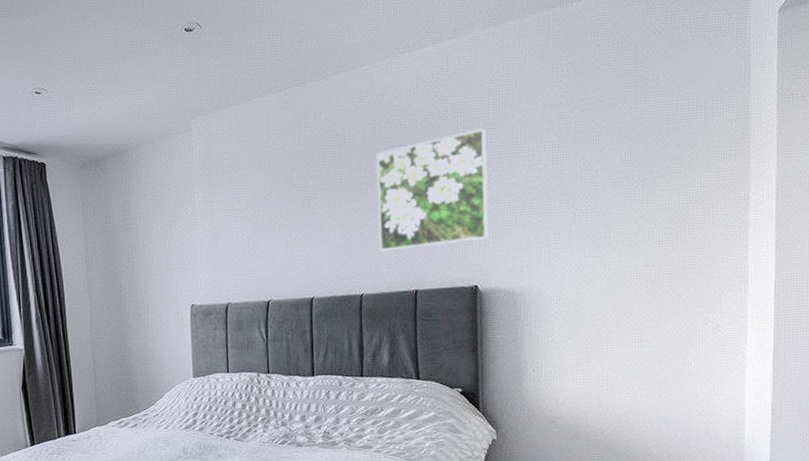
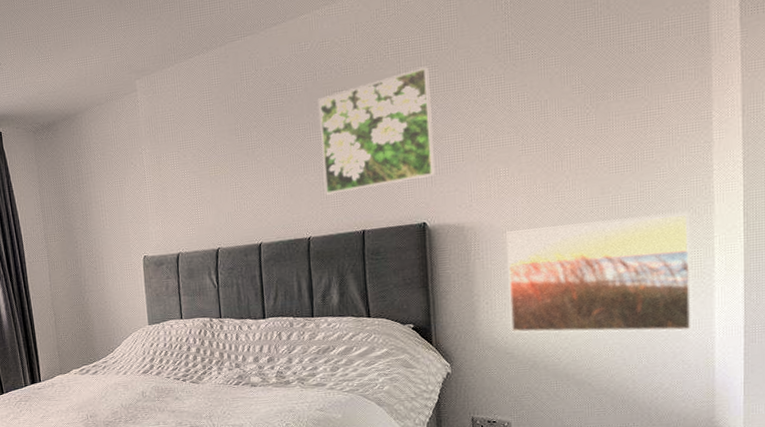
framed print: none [554,289,726,407] -> present [506,211,693,333]

